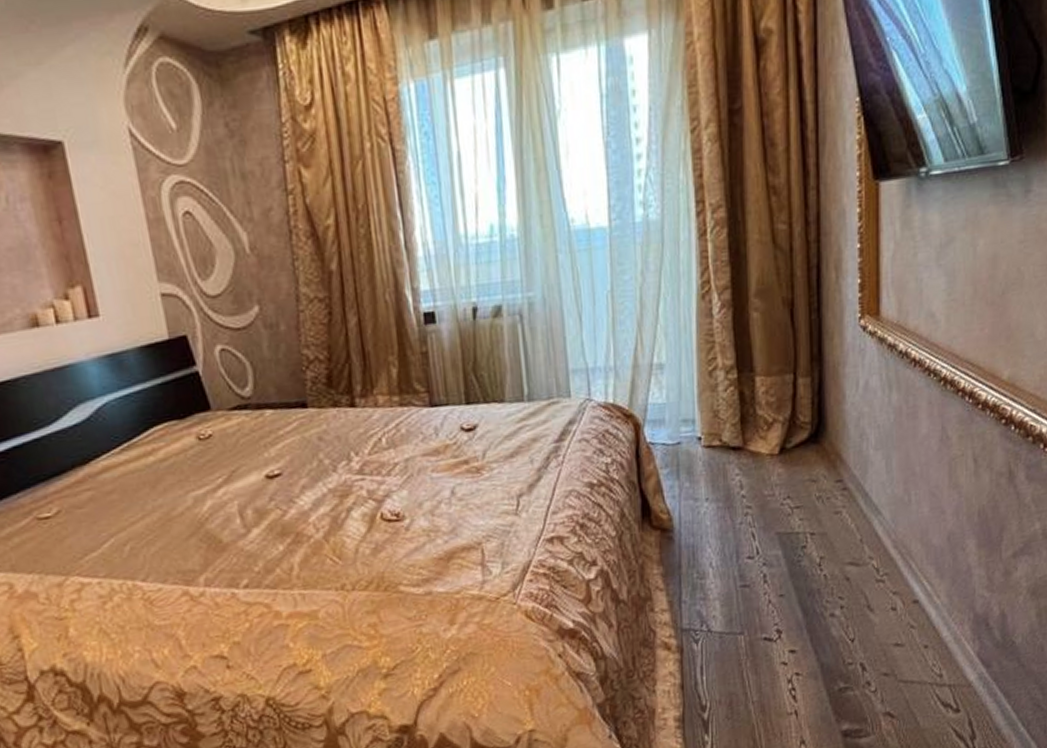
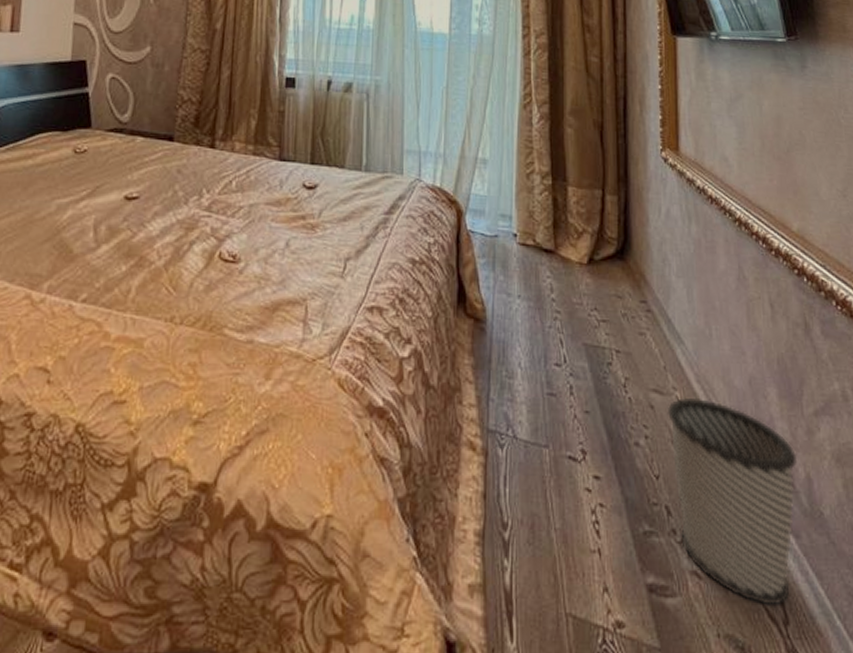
wastebasket: none [863,561,993,728] -> present [667,397,798,606]

